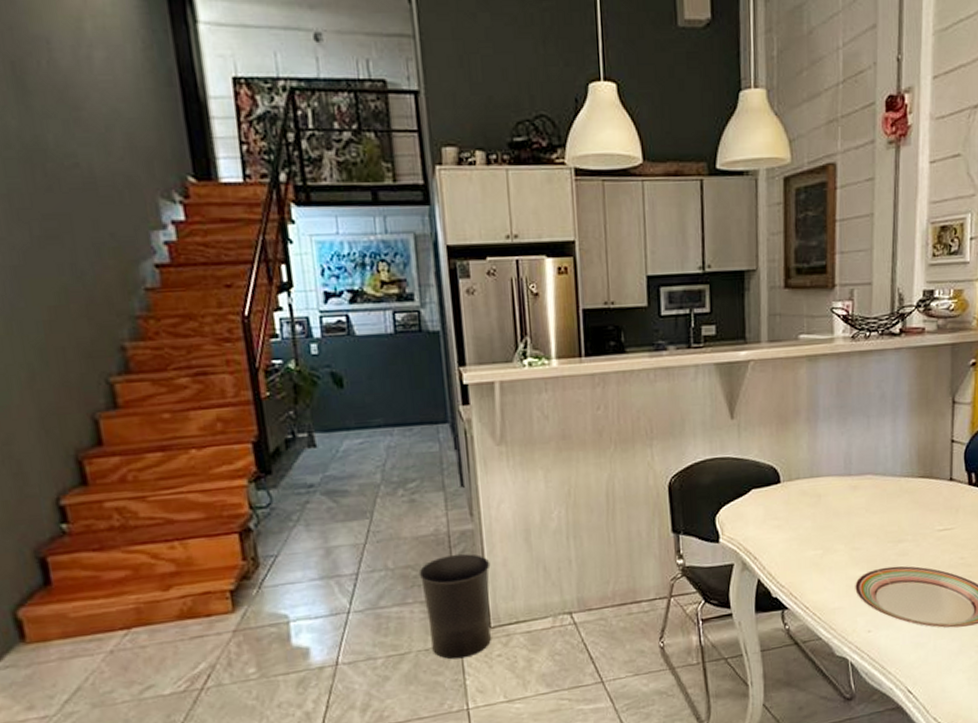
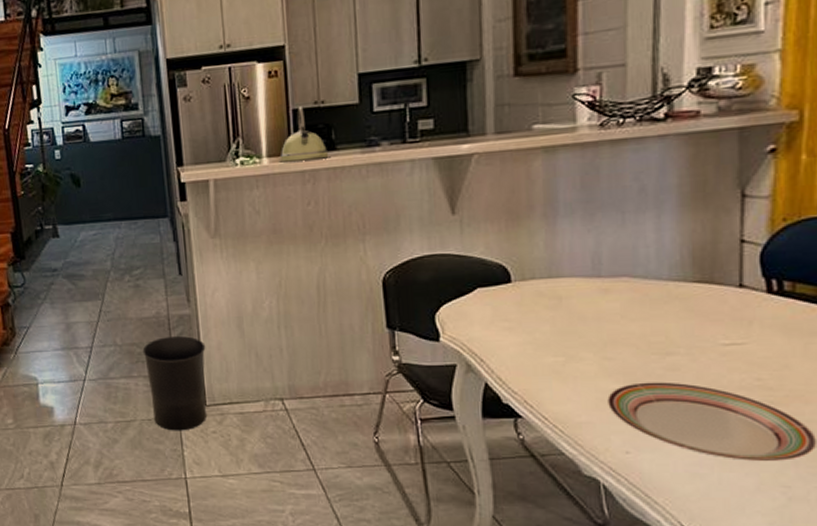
kettle: none [569,305,619,365] -> present [280,105,329,163]

